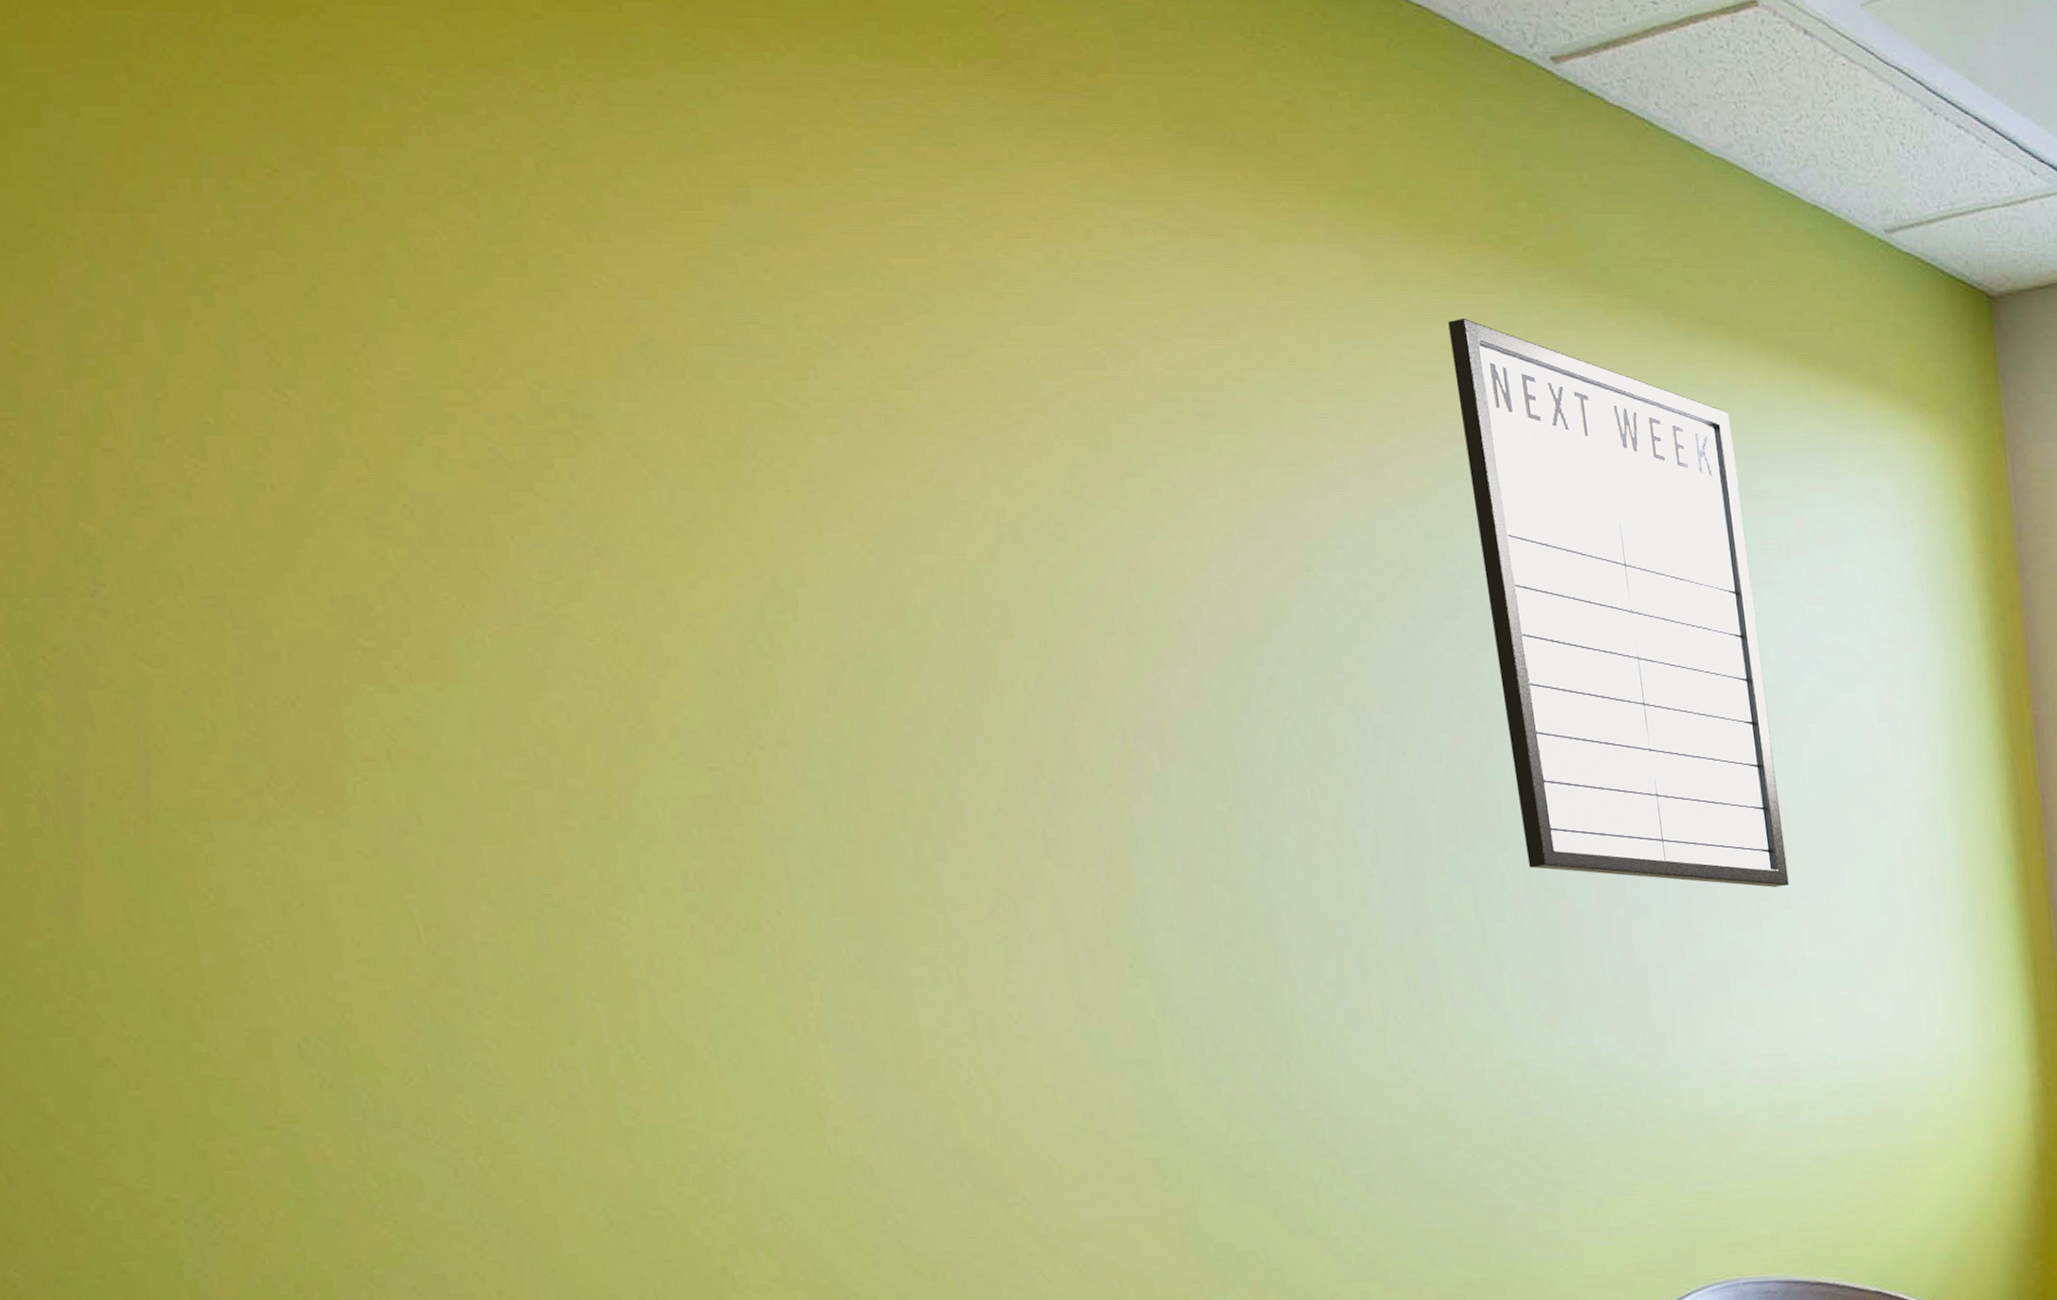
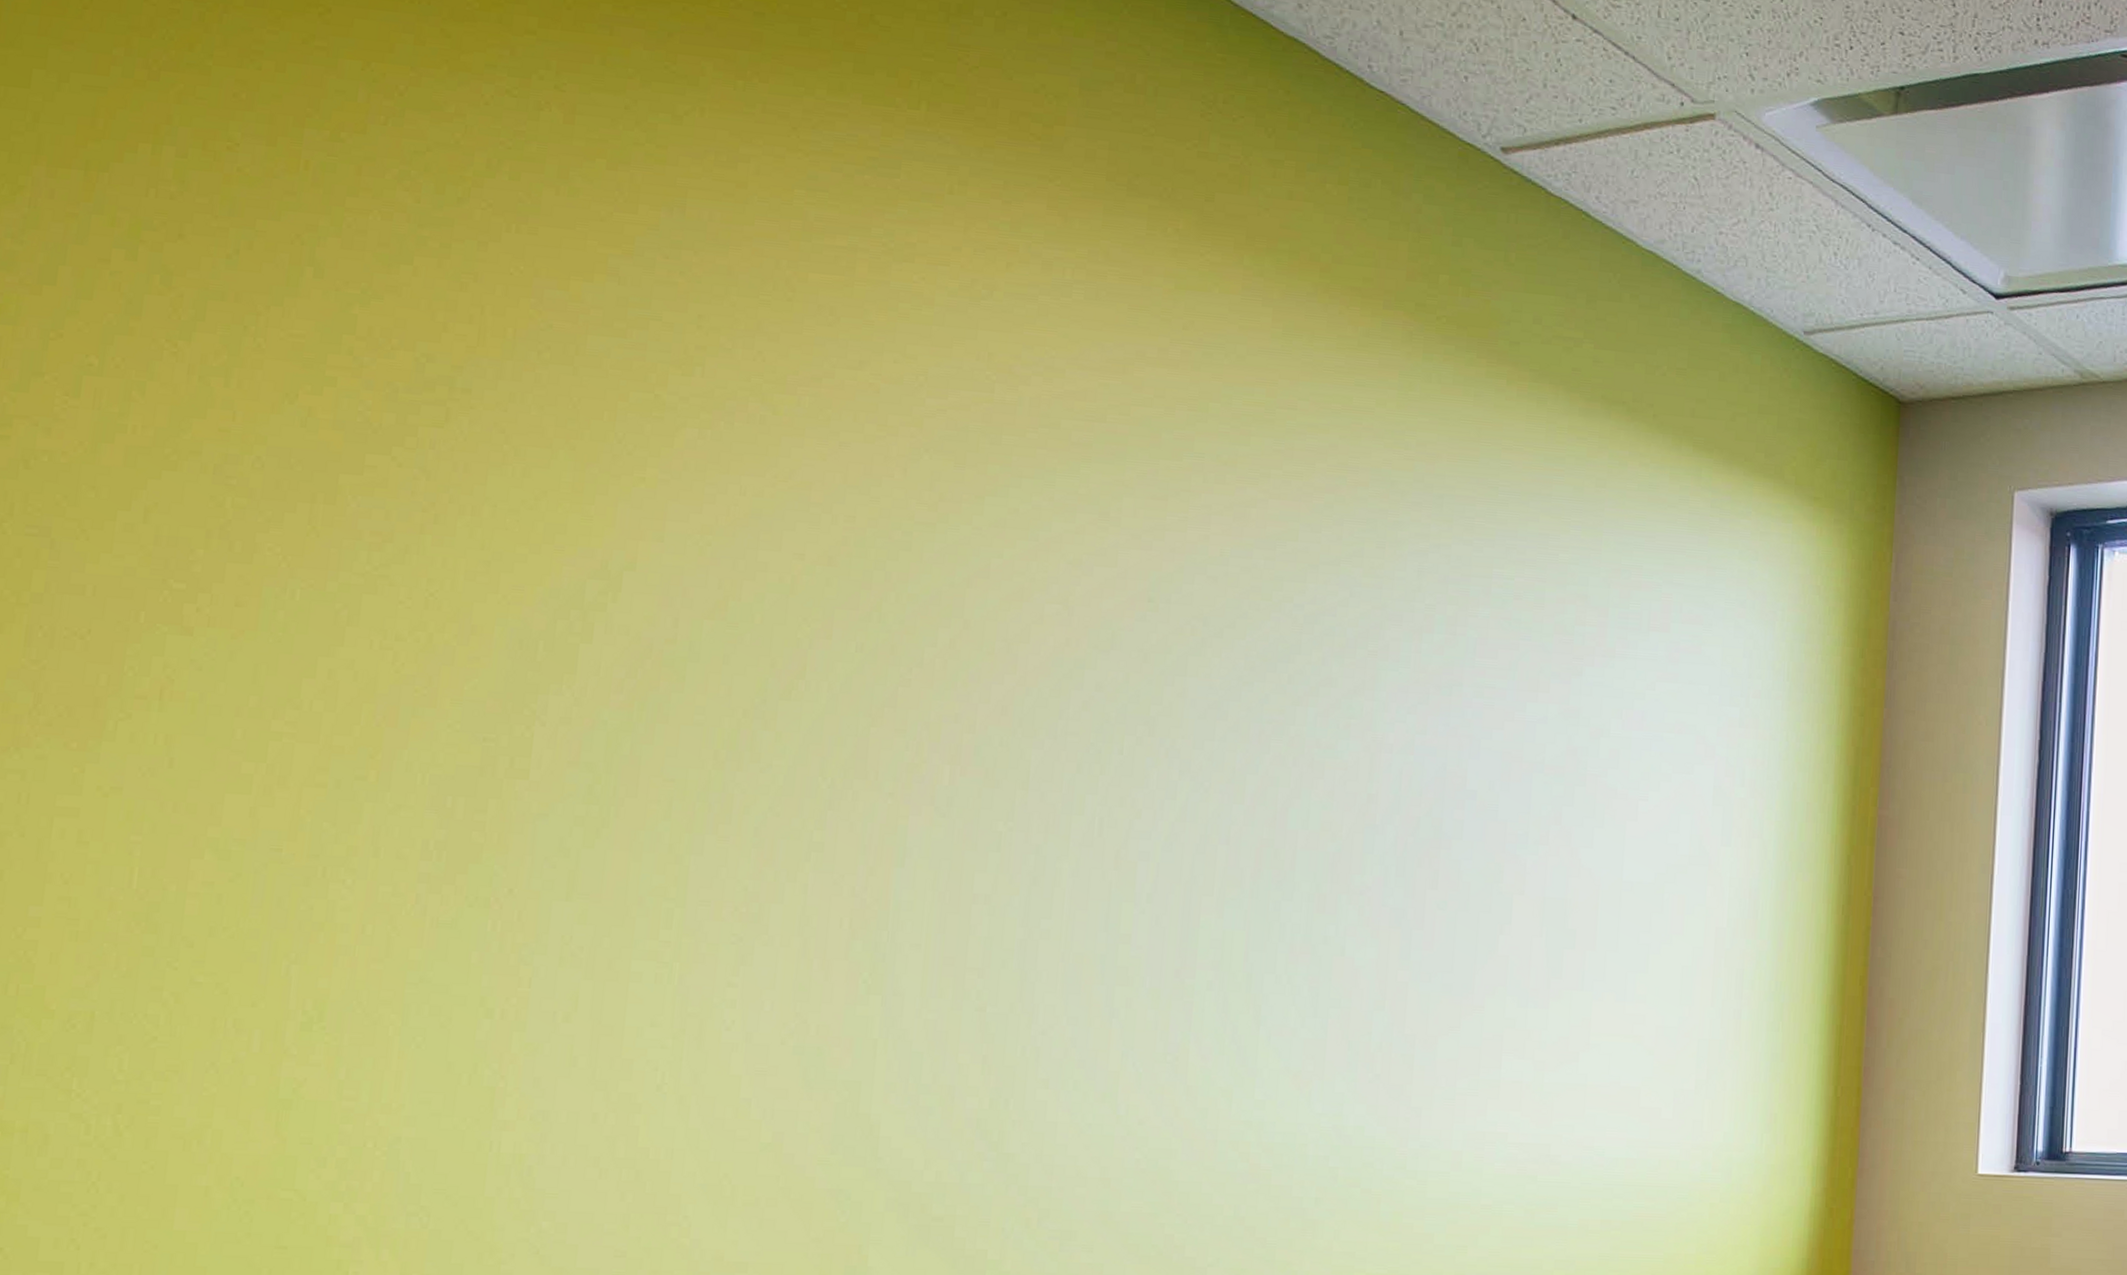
writing board: present [1448,317,1789,887] -> none [1312,375,1613,966]

